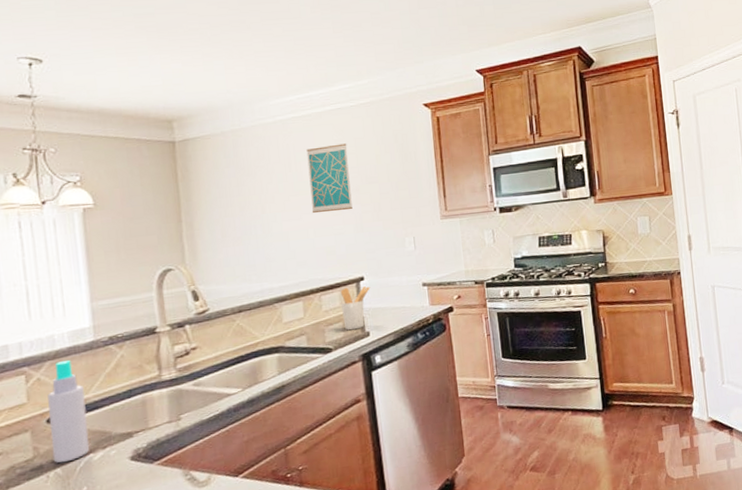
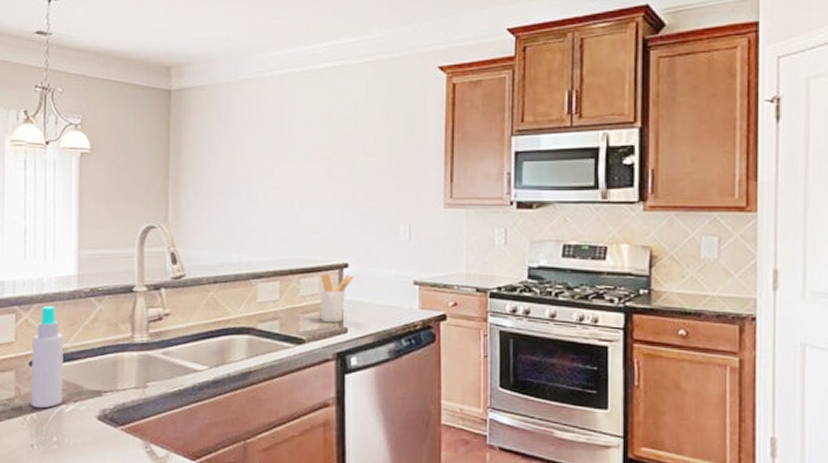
wall art: present [306,143,353,213] -> none [300,107,346,185]

